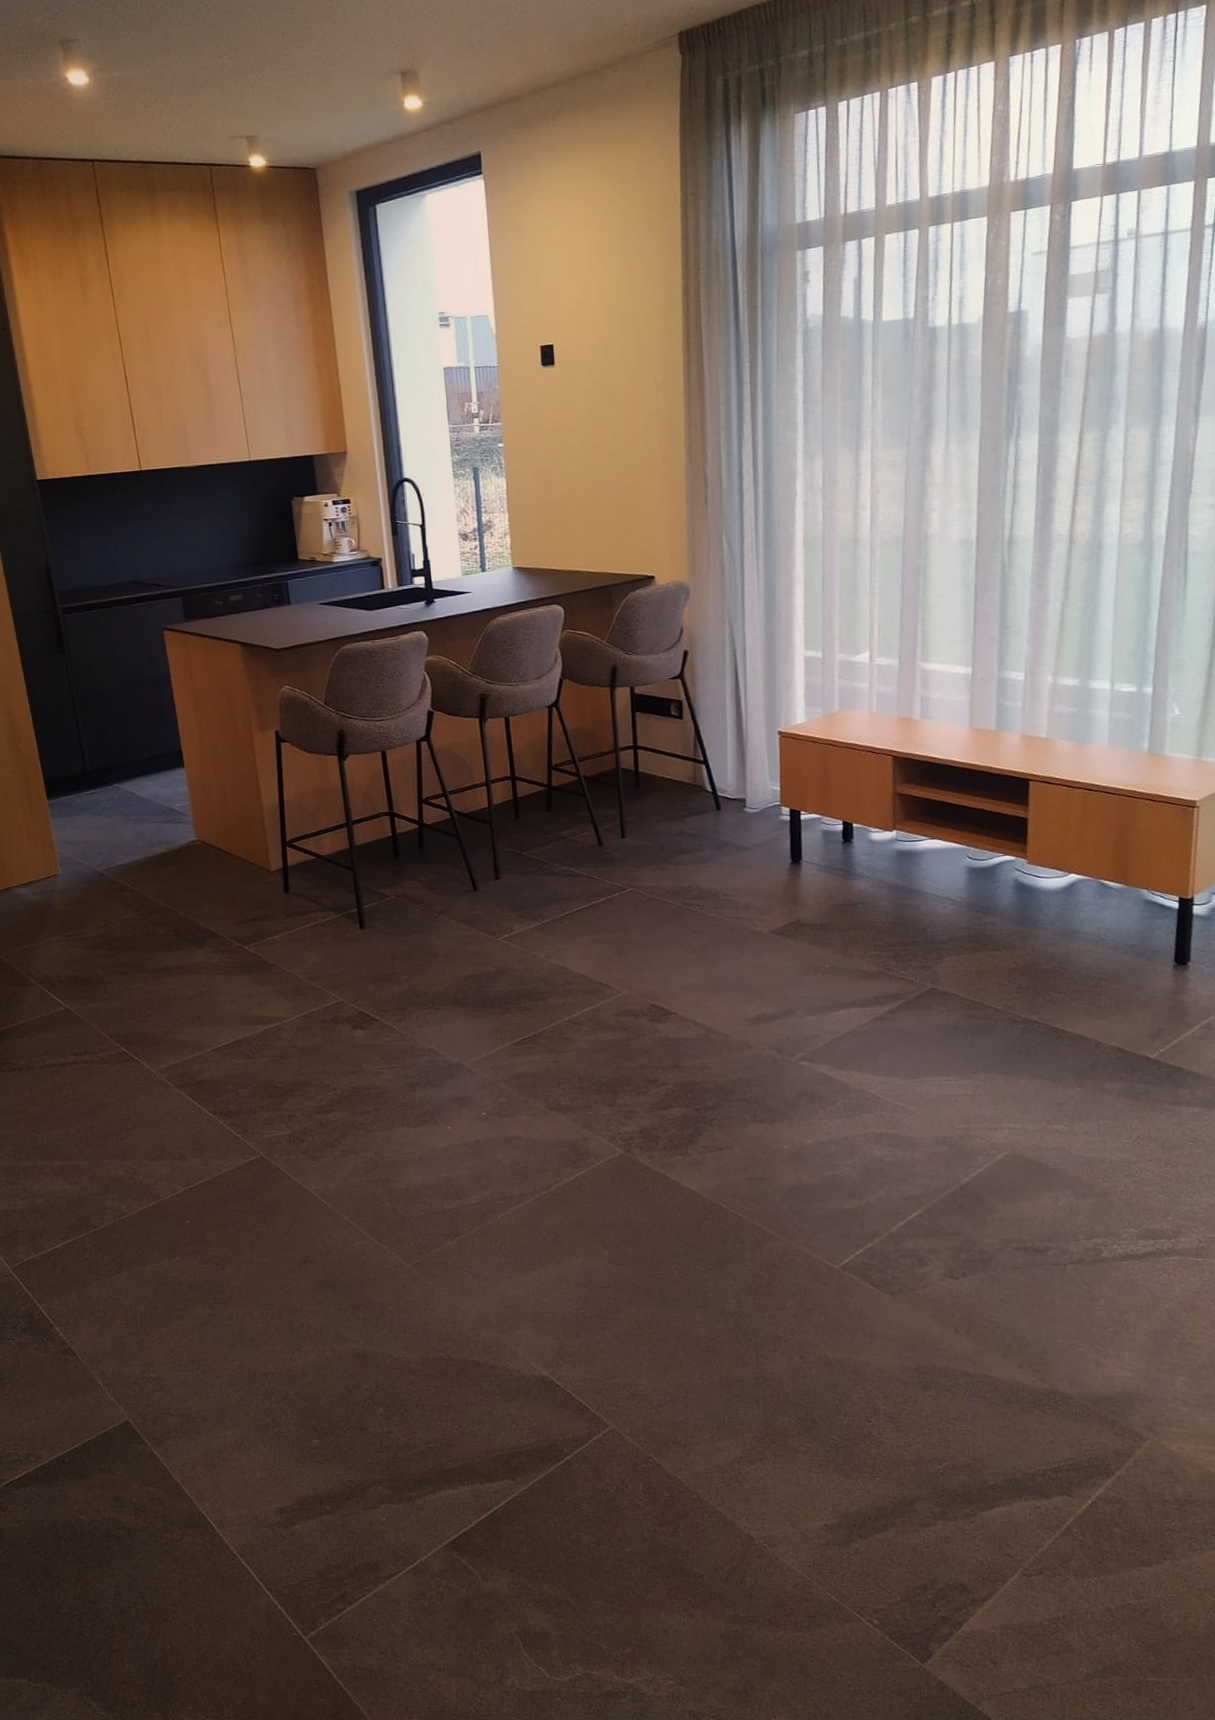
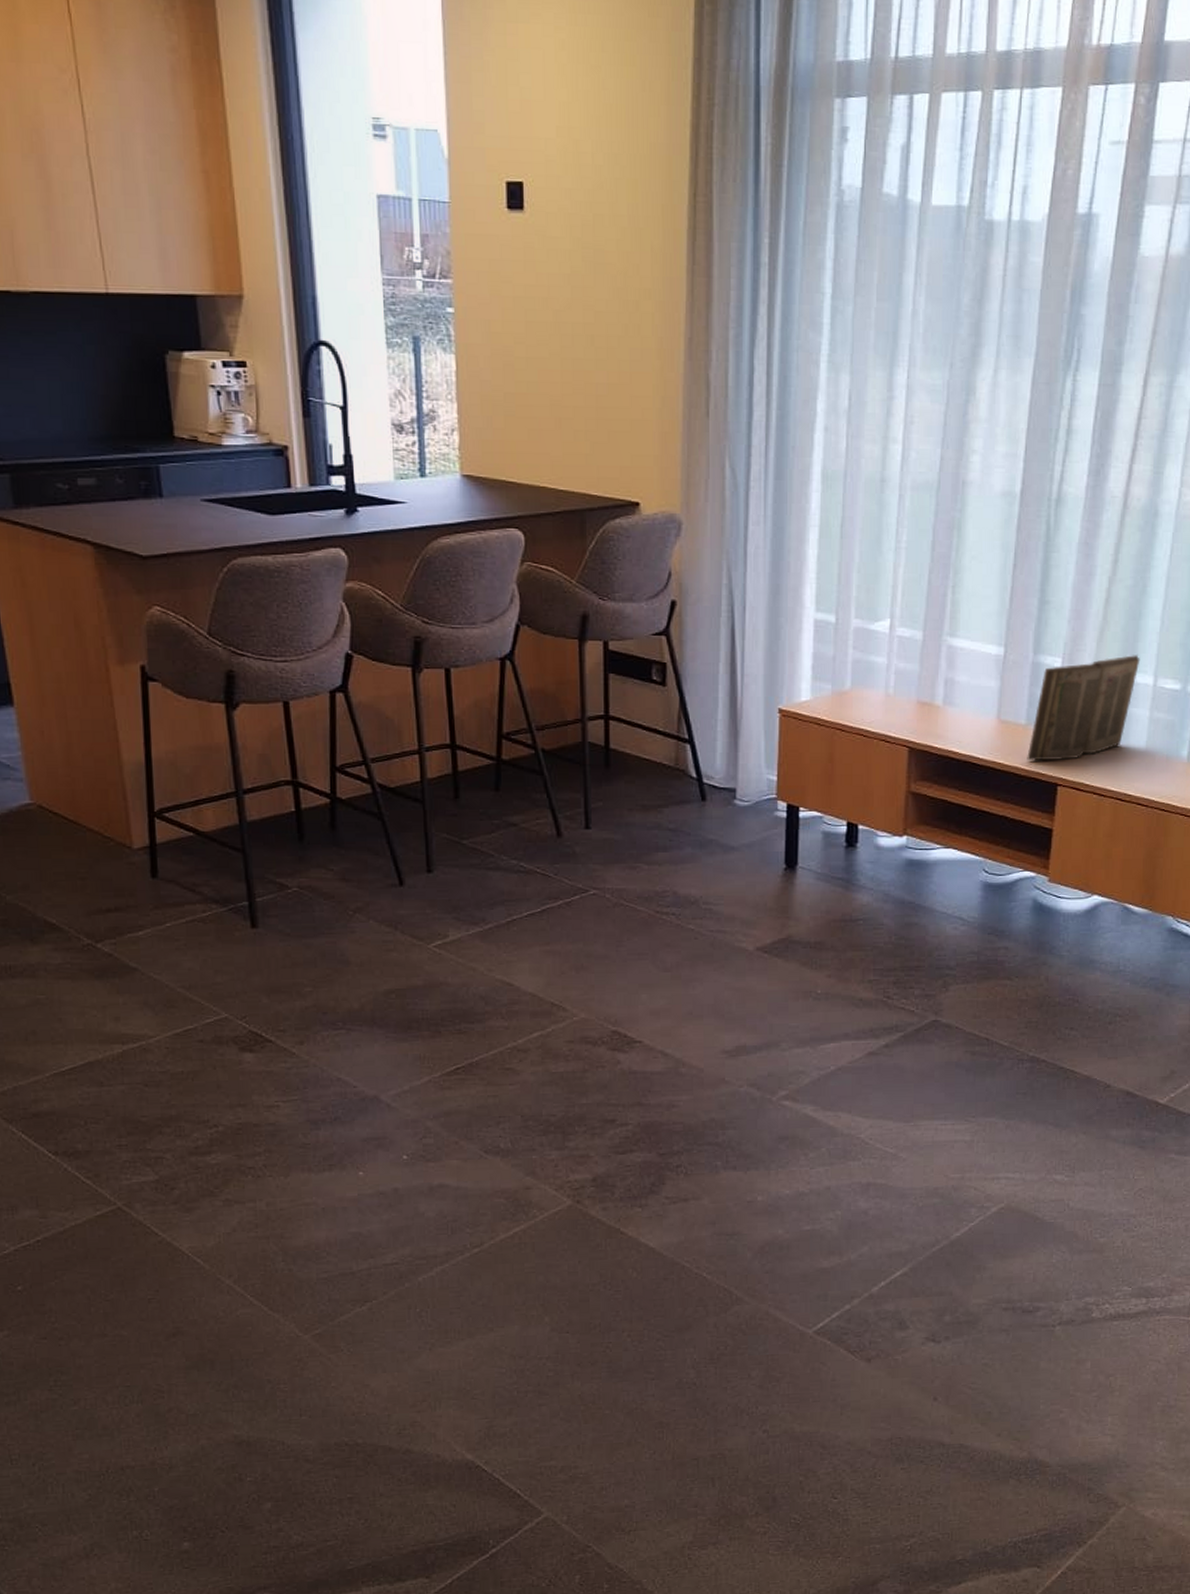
book: none [999,665,1097,761] -> present [1027,655,1140,761]

